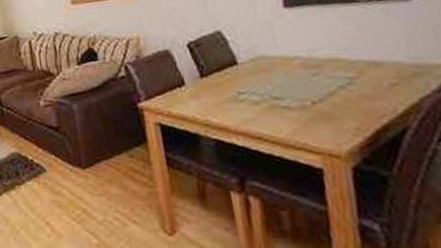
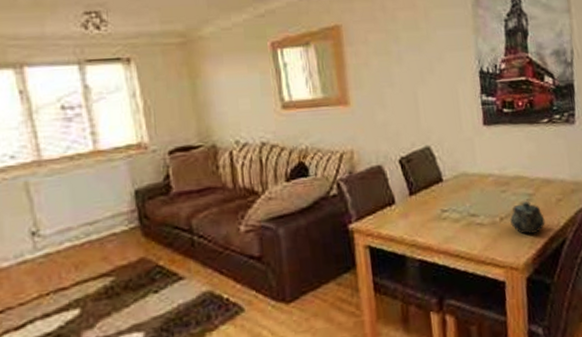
teapot: none [325,85,375,120] -> present [510,201,545,234]

